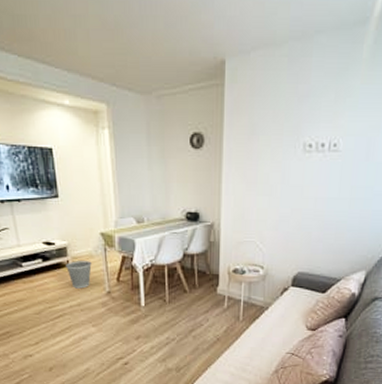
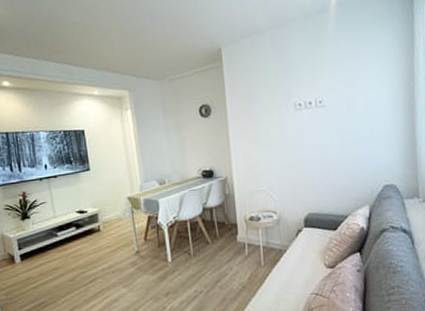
wastebasket: present [66,261,92,289] -> none [97,224,121,252]

